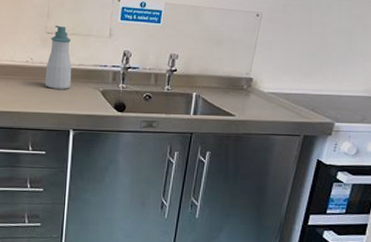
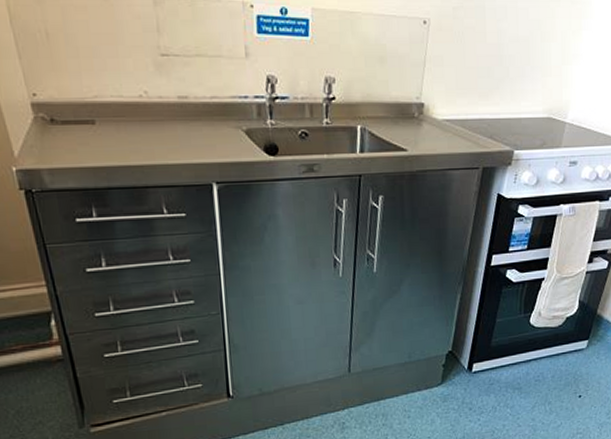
soap bottle: present [44,25,72,89] -> none [167,44,205,132]

